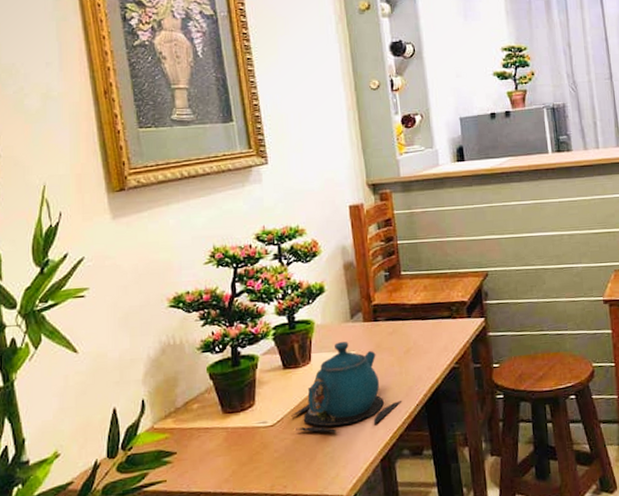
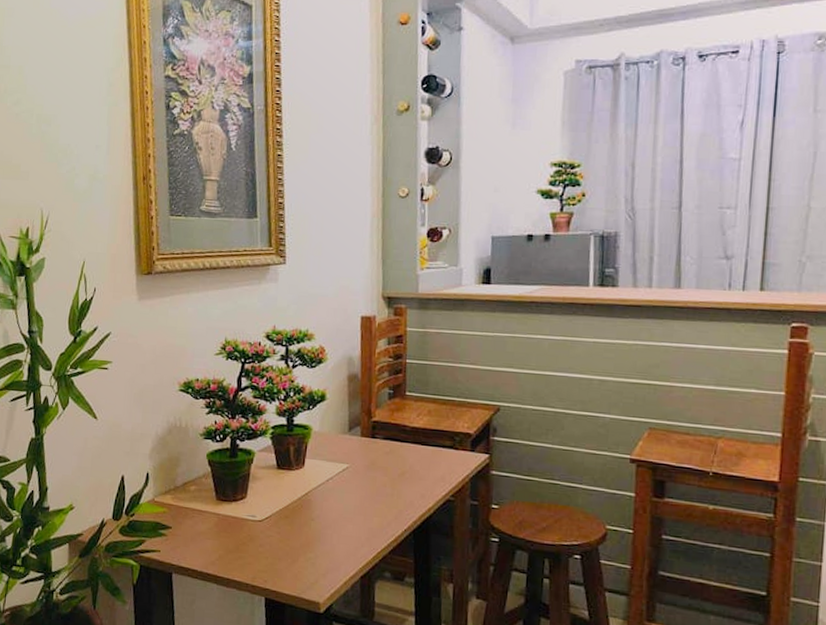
teapot: present [291,342,401,433] -> none [279,452,389,541]

